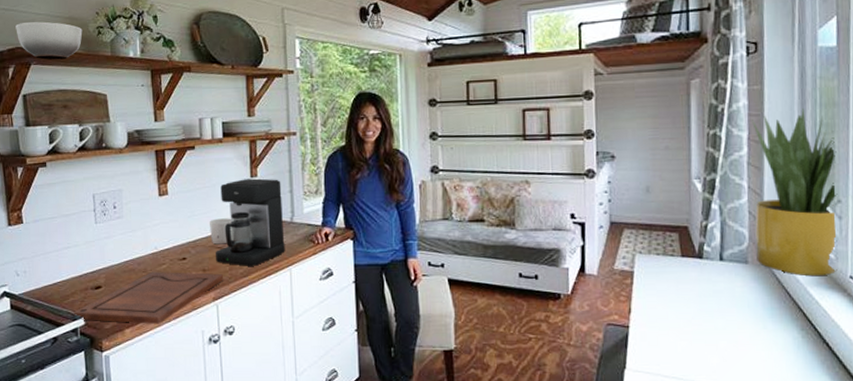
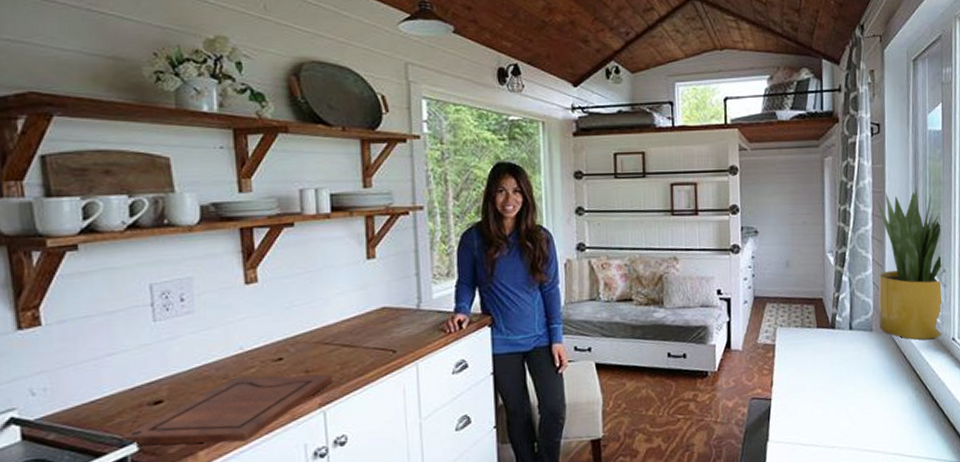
bowl: present [15,21,83,60] -> none [28,60,133,112]
mug: present [210,218,232,245] -> none [314,307,343,340]
coffee maker: present [216,178,285,266] -> none [322,260,411,364]

